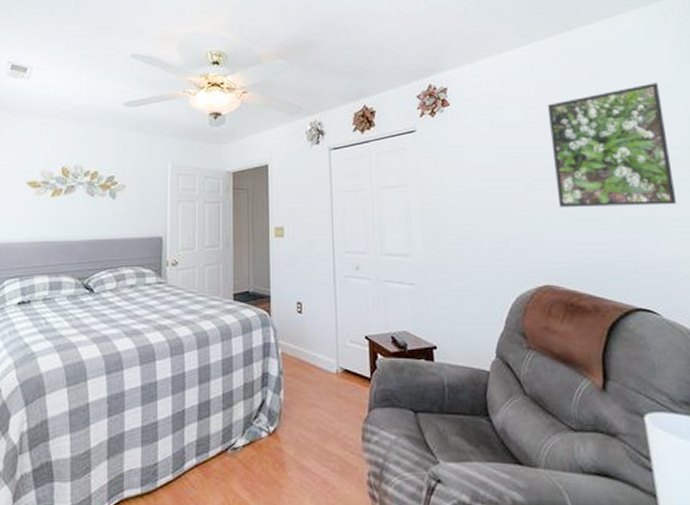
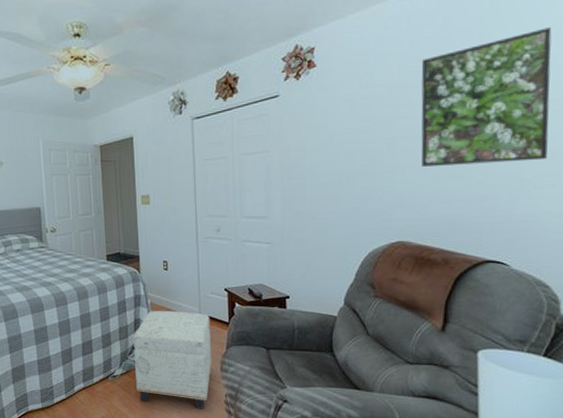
ottoman: none [259,363,351,494] -> present [133,311,211,409]

